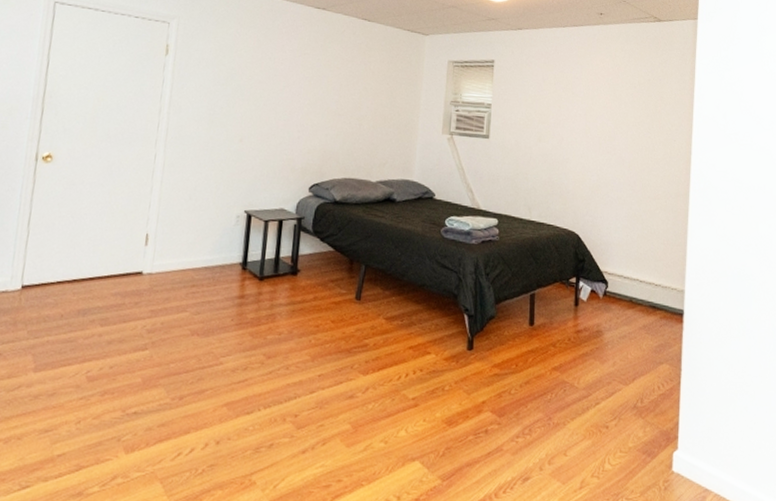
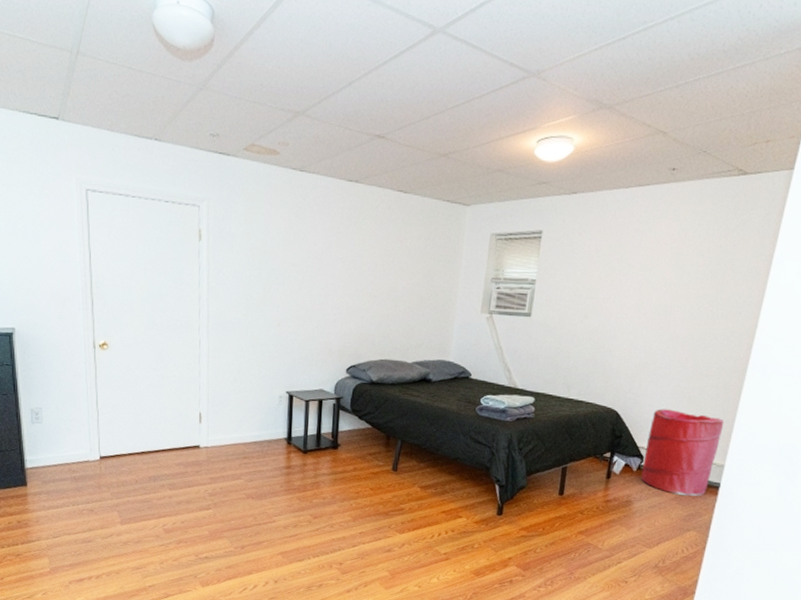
laundry hamper: none [608,231,678,324] -> present [640,408,724,496]

